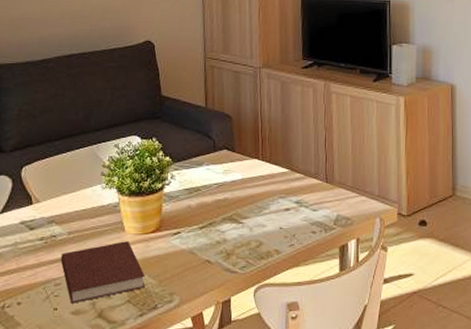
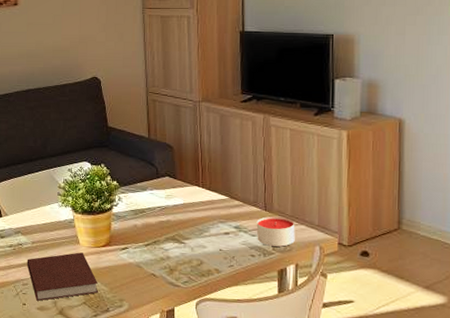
candle: none [317,189,356,221] -> present [256,216,295,247]

